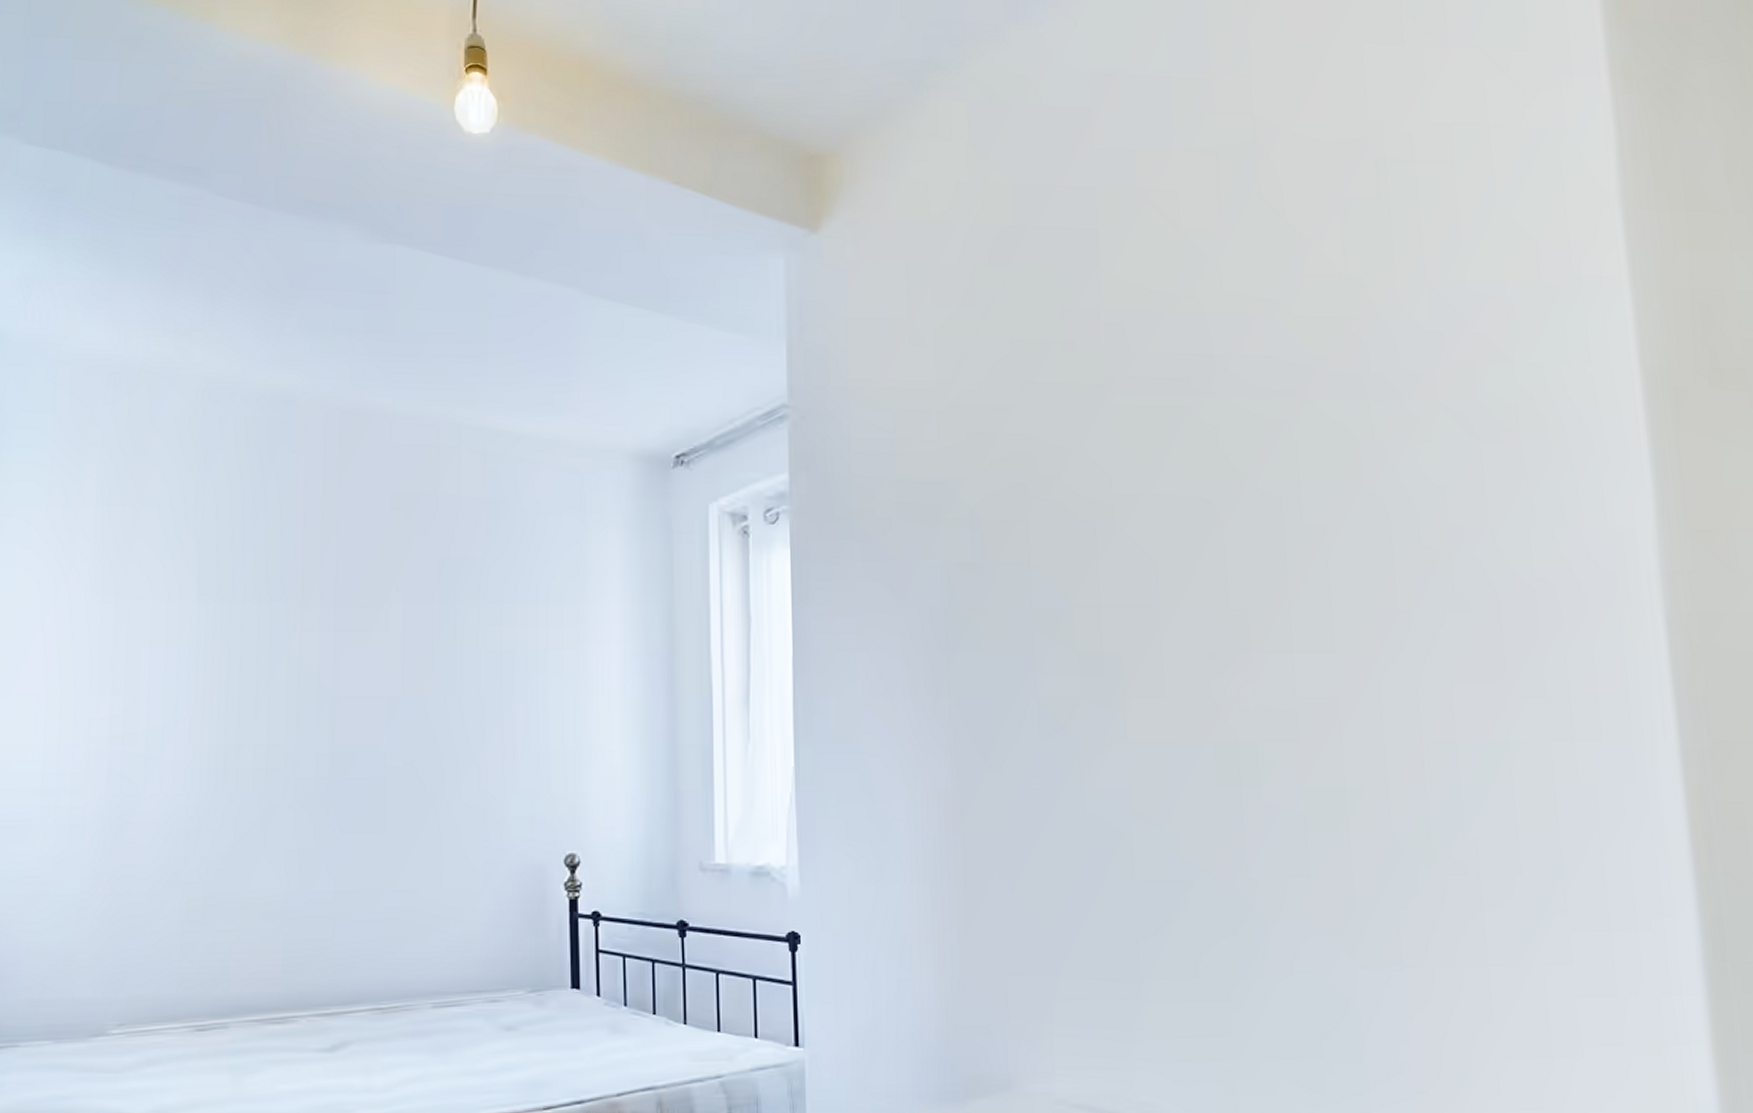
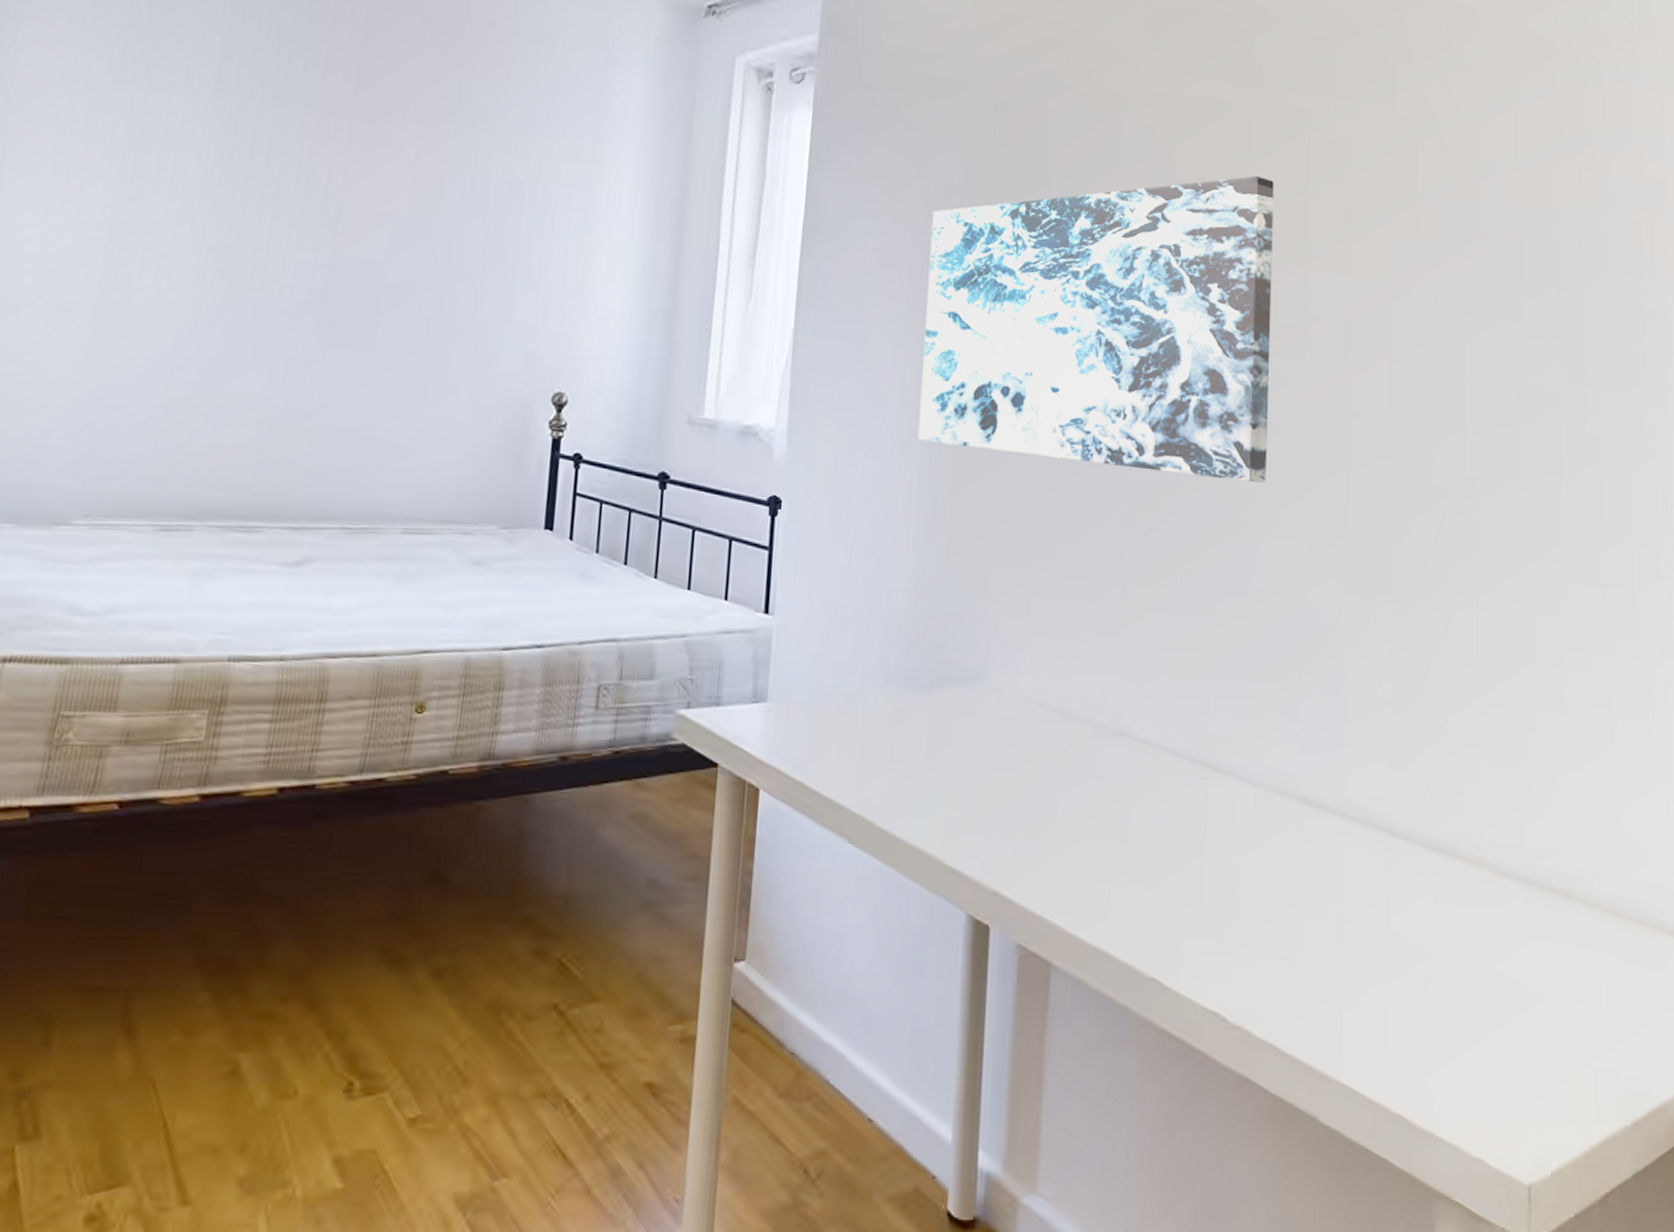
wall art: none [919,566,1271,868] -> present [918,175,1274,483]

